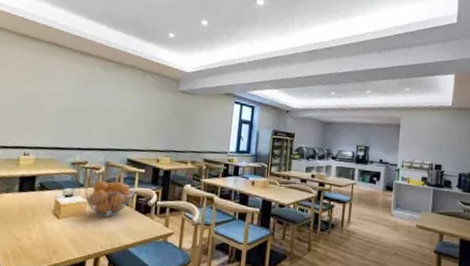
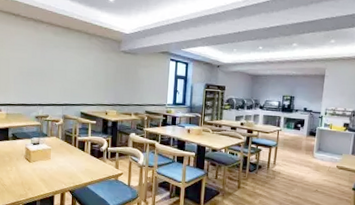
fruit basket: present [84,180,136,217] -> none [48,131,90,161]

